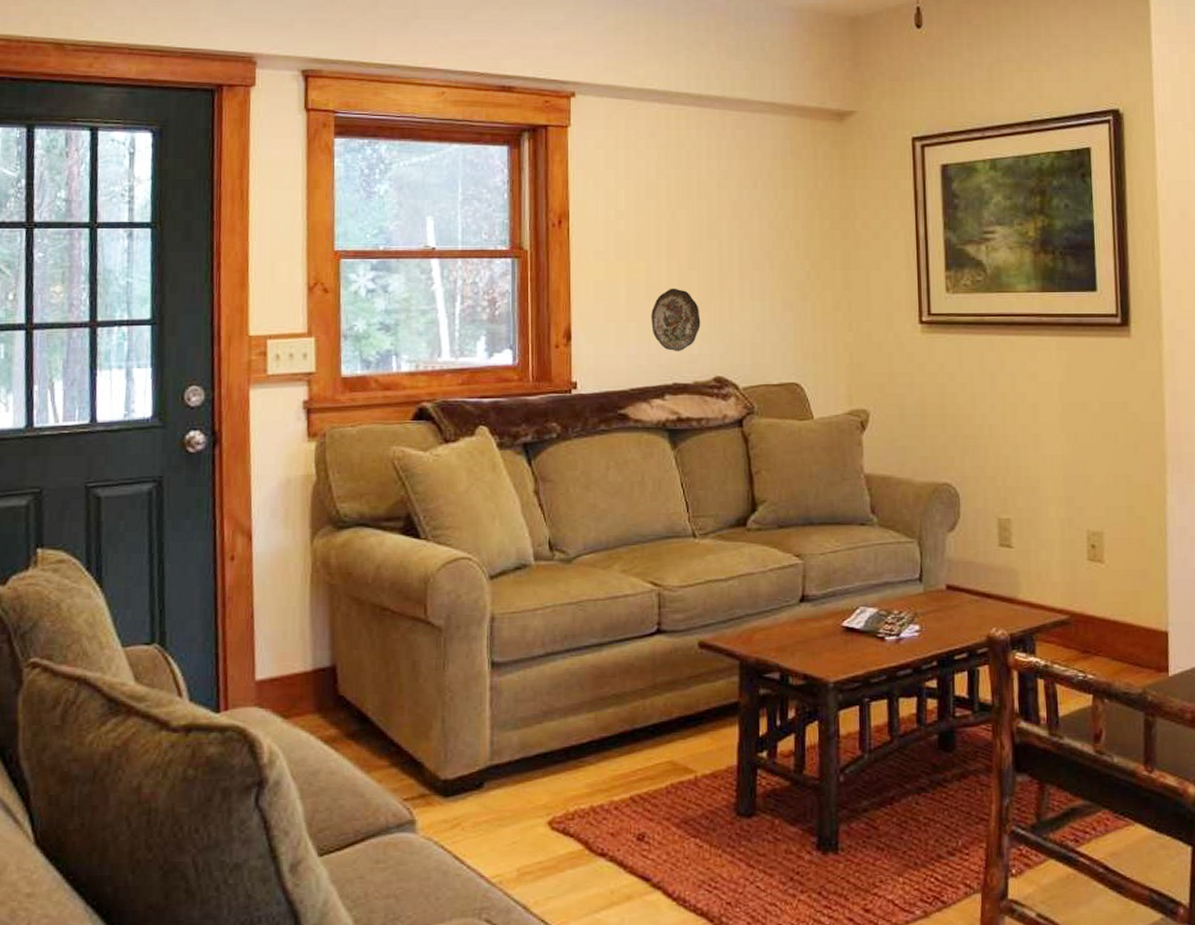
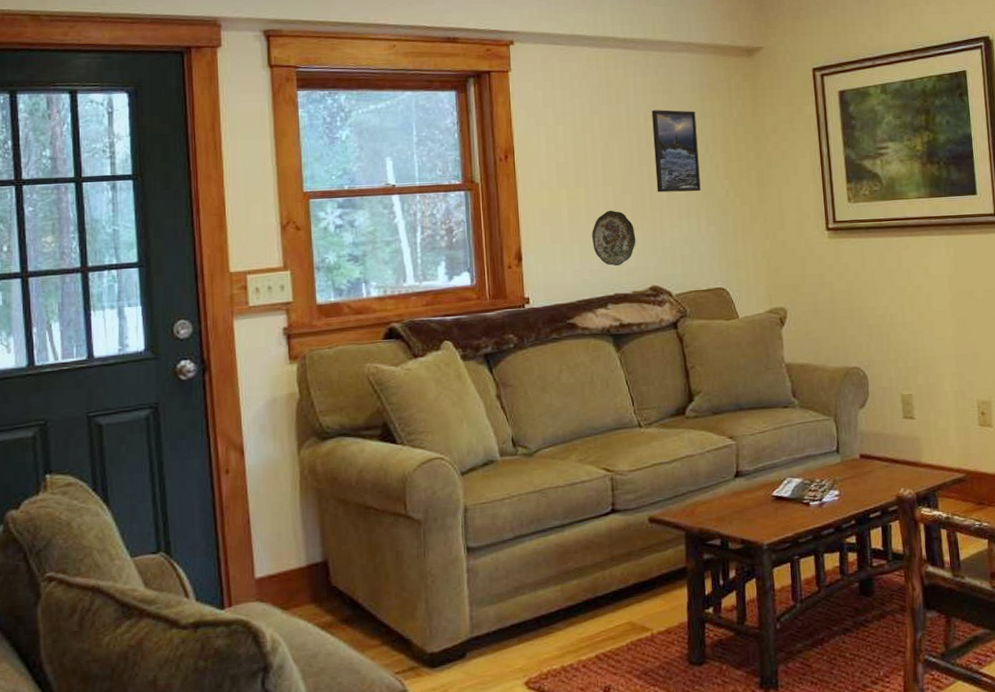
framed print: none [726,177,777,272] -> present [652,110,701,193]

